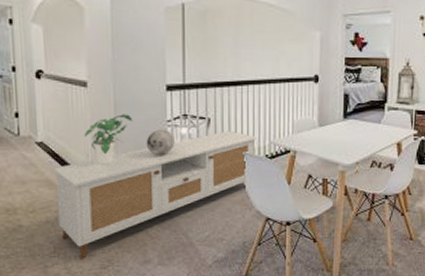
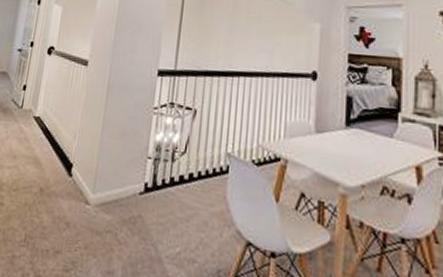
storage bench: present [54,131,257,259] -> none [35,125,244,255]
potted plant: present [84,114,133,165] -> none [75,96,122,149]
decorative sphere: present [146,129,175,156] -> none [130,116,159,146]

